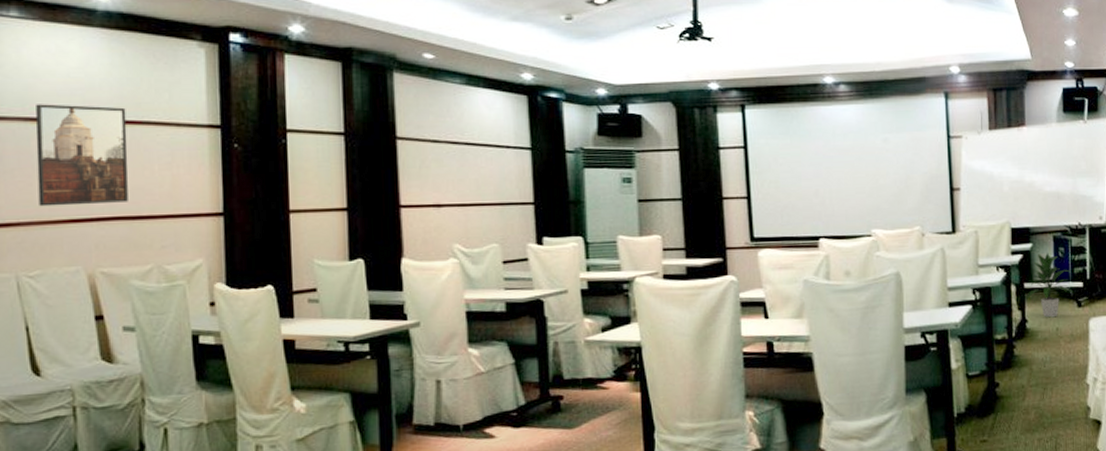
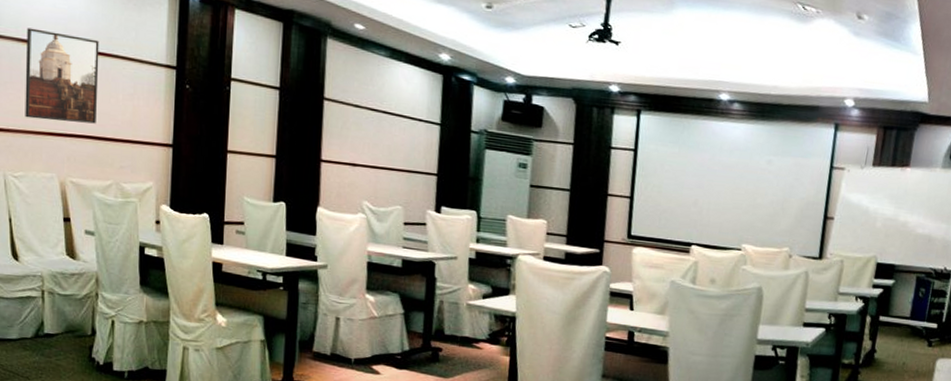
indoor plant: present [1026,253,1074,318] -> none [879,291,927,353]

